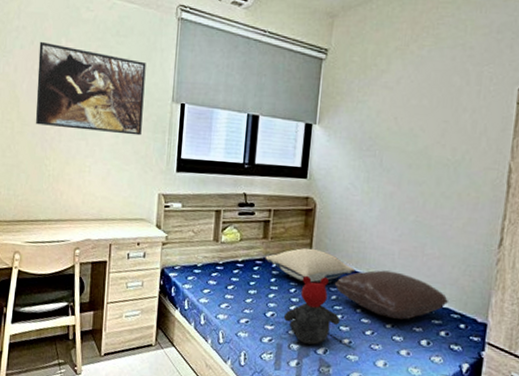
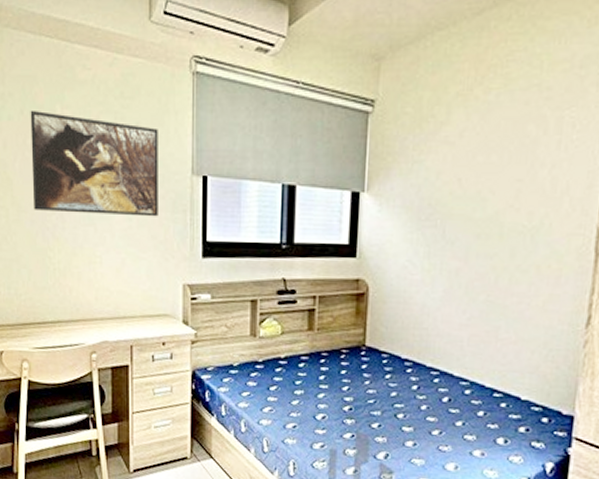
pillow: present [265,248,356,283] -> none [311,338,418,379]
teddy bear: present [283,275,341,345] -> none [336,370,403,449]
pillow: present [334,270,449,320] -> none [393,360,529,416]

